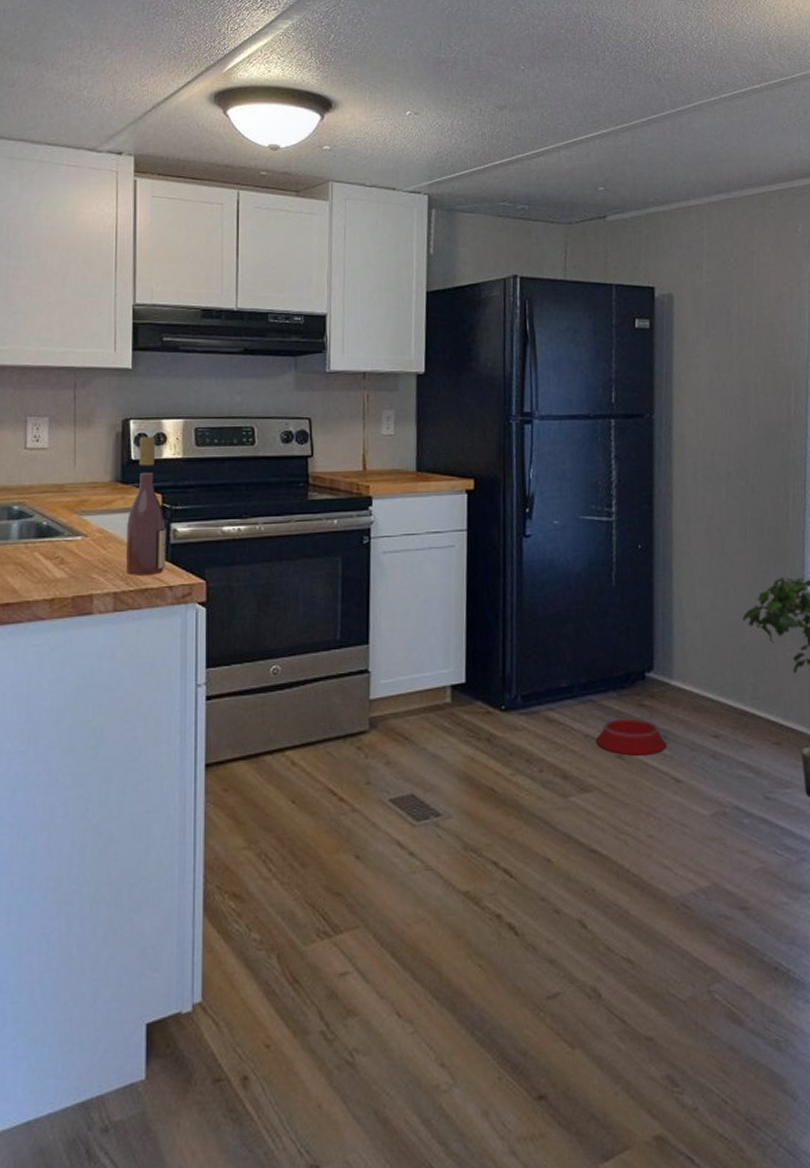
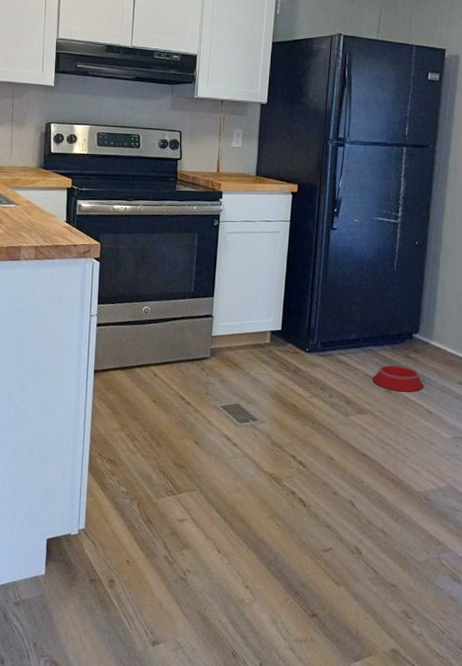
wine bottle: present [126,436,167,577] -> none [45,136,74,237]

